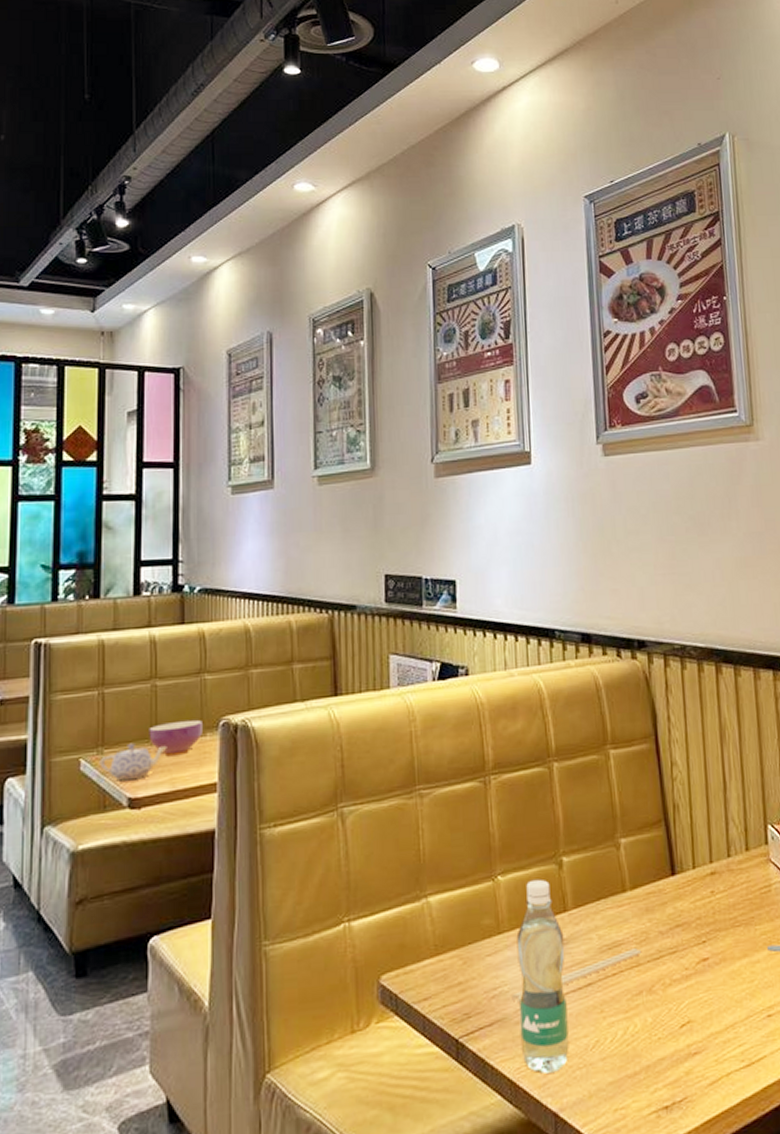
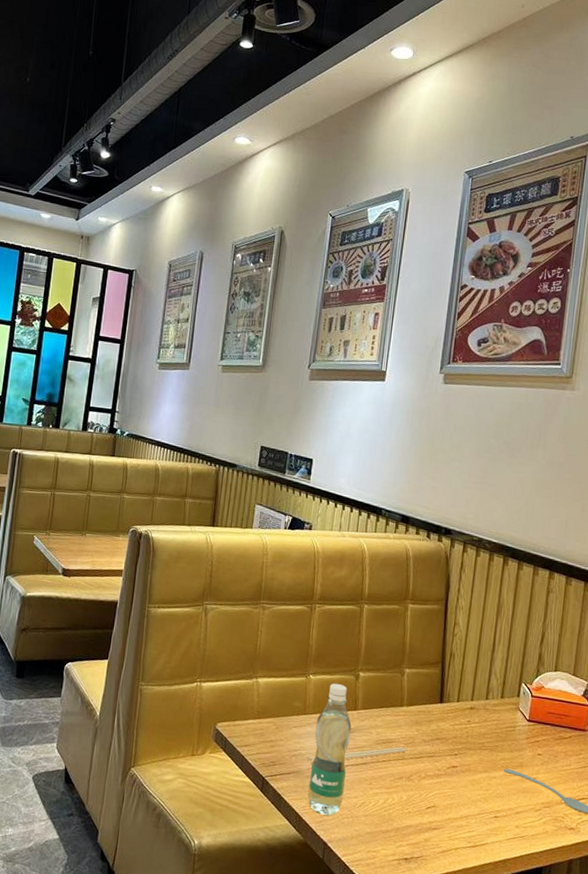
teapot: present [99,742,167,781] -> none [46,531,93,557]
bowl: present [149,719,202,757] -> none [81,522,118,547]

